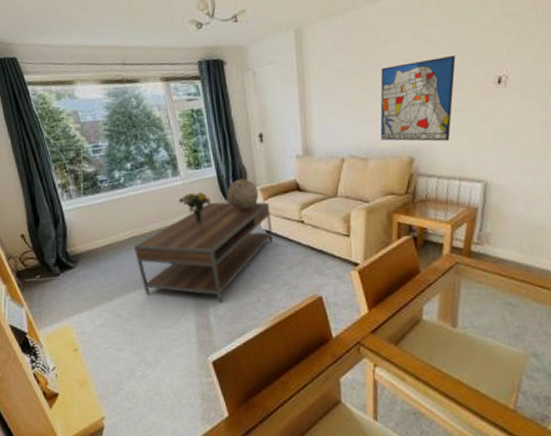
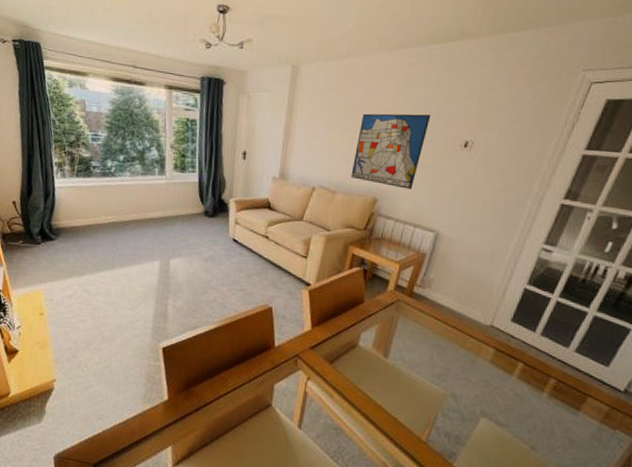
coffee table: present [134,202,273,304] -> none [112,204,241,297]
bouquet: present [179,191,211,225] -> none [160,192,189,223]
decorative sphere: present [226,178,259,211] -> none [204,188,233,218]

